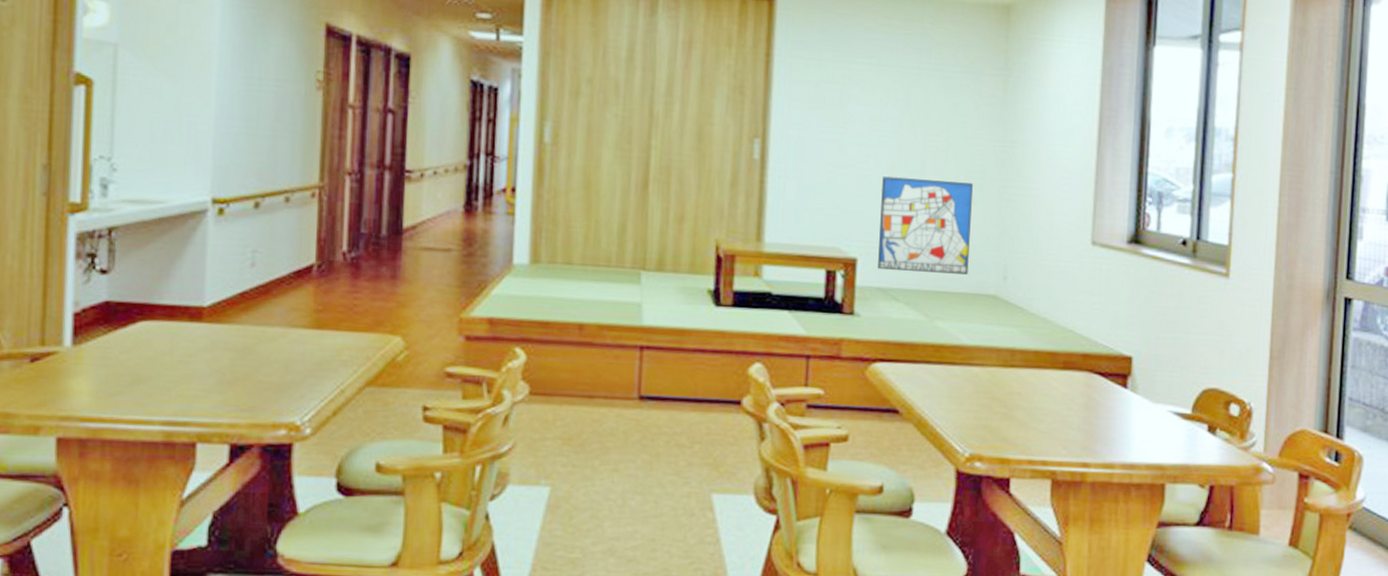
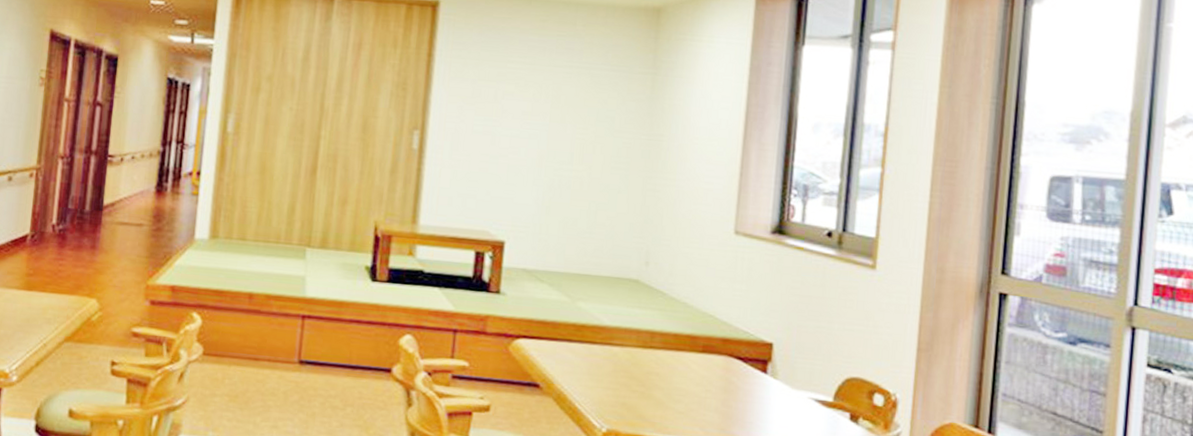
wall art: present [878,176,974,275] -> none [524,166,620,259]

